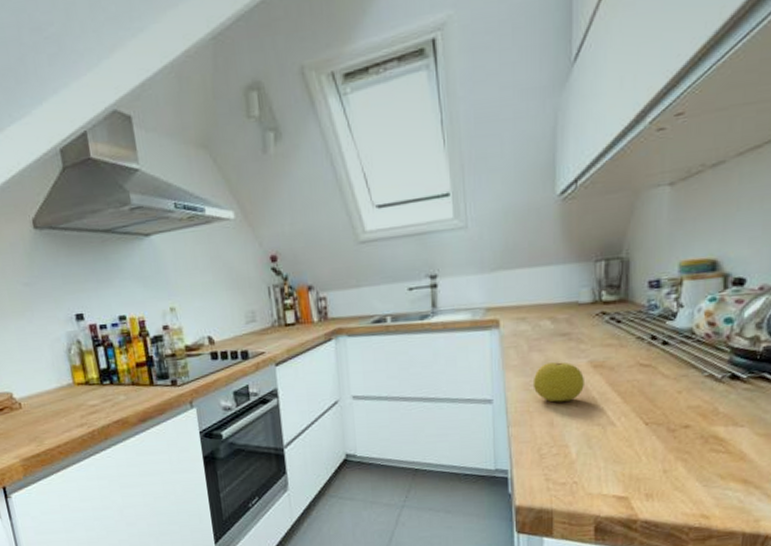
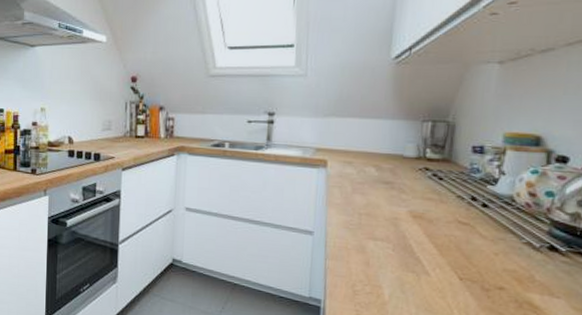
lemon: present [532,362,584,403] -> none [352,206,403,245]

